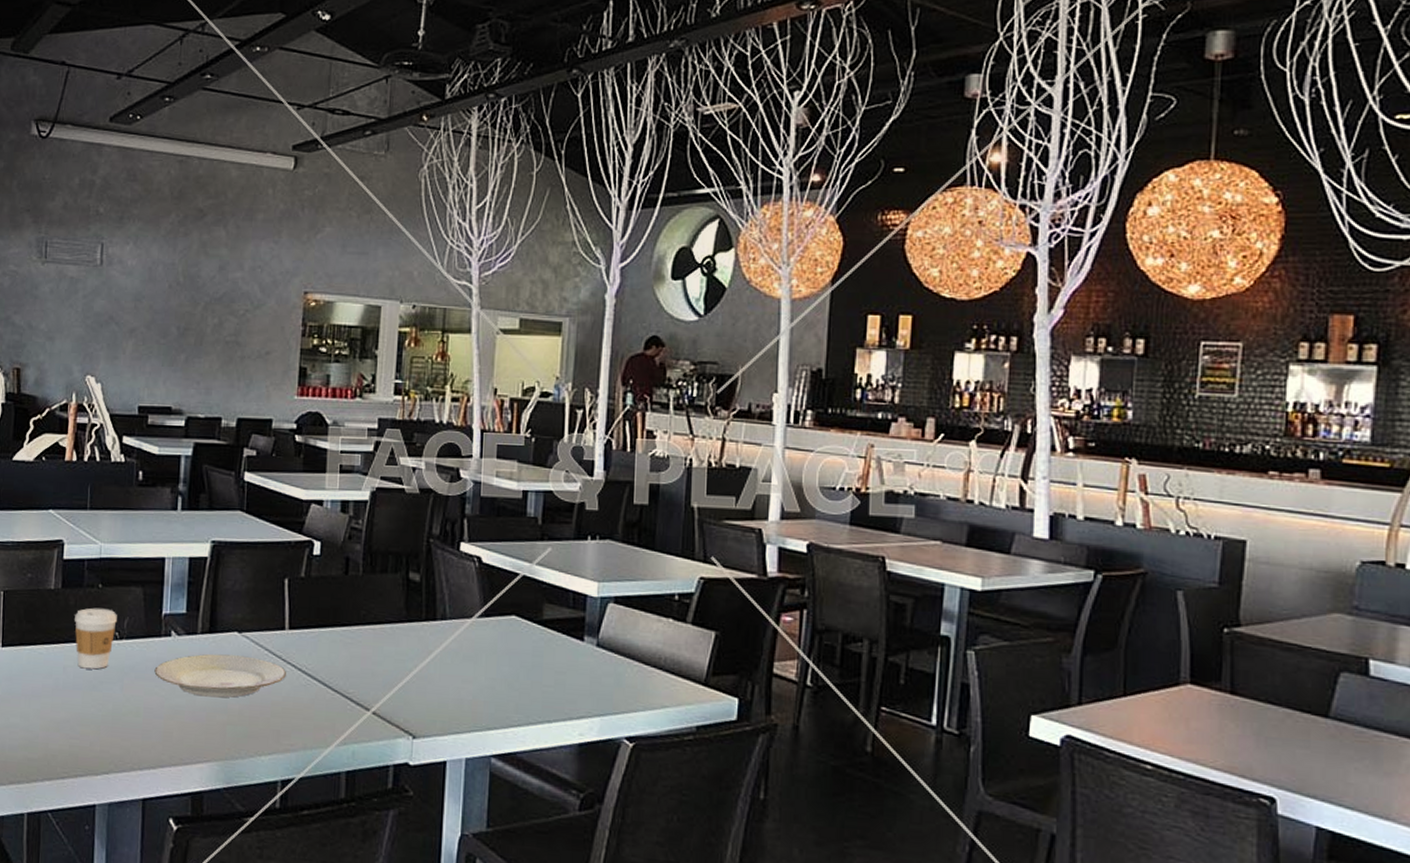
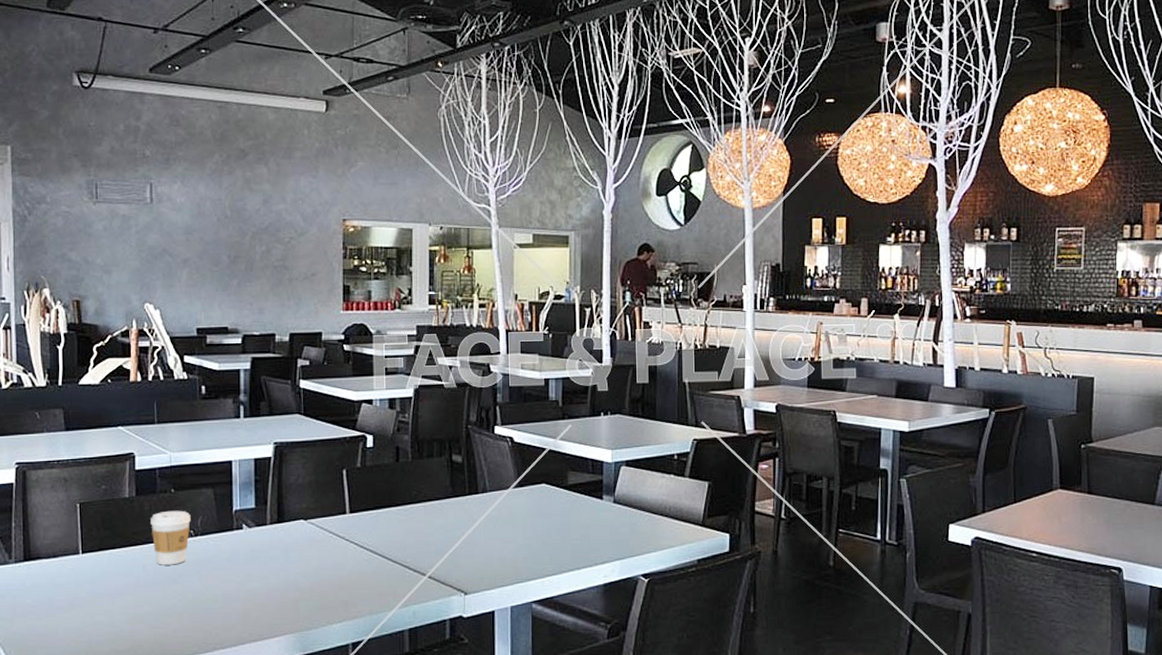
plate: present [154,653,286,698] -> none [229,540,350,579]

